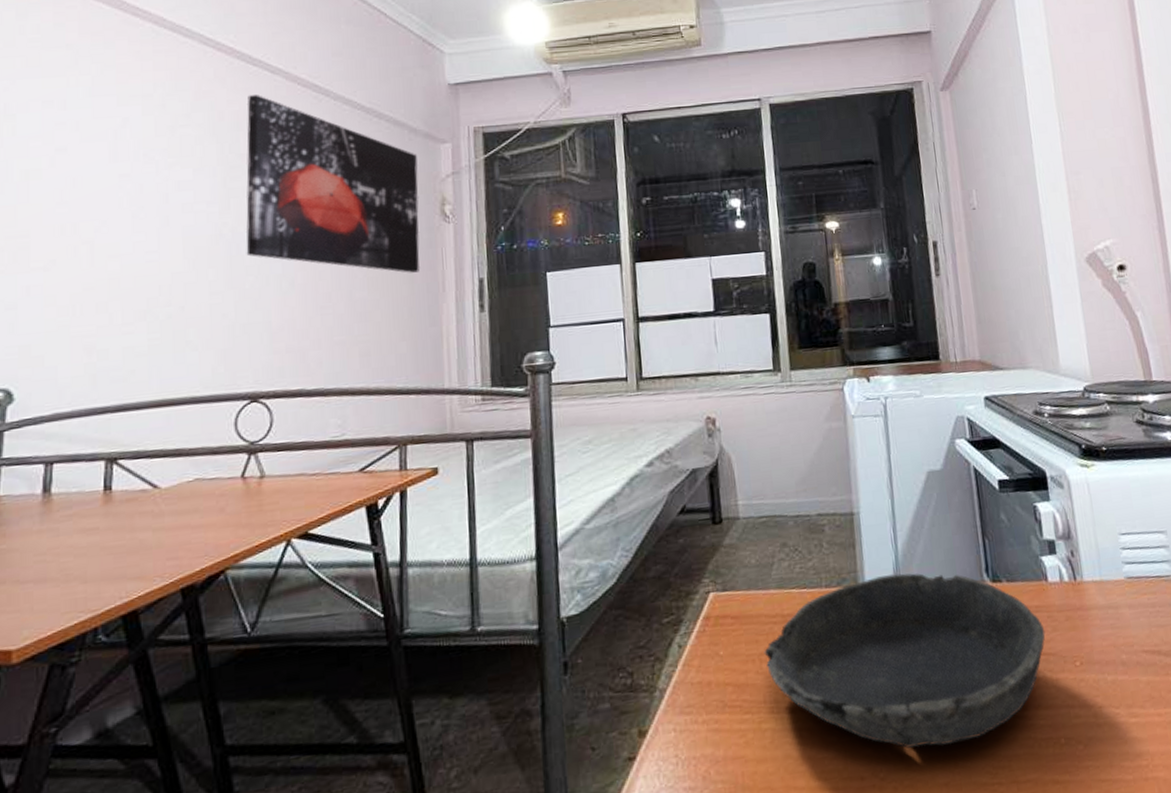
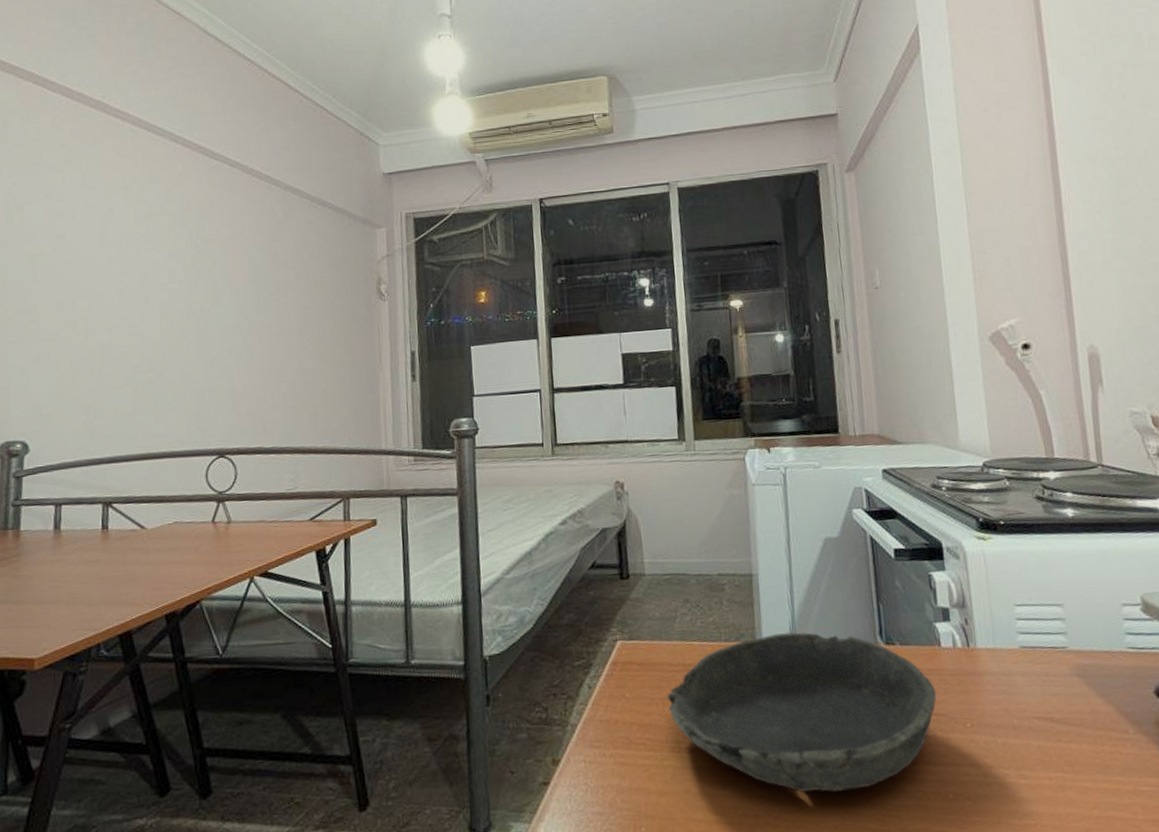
wall art: present [245,95,420,273] -> none [210,186,359,346]

